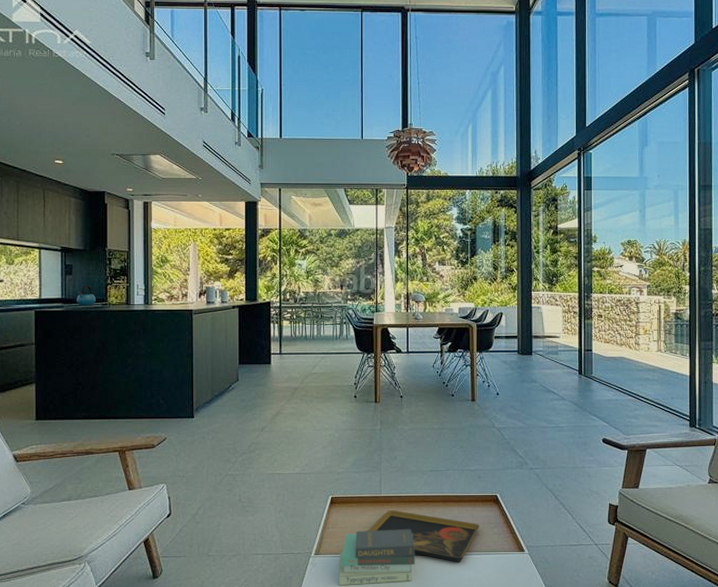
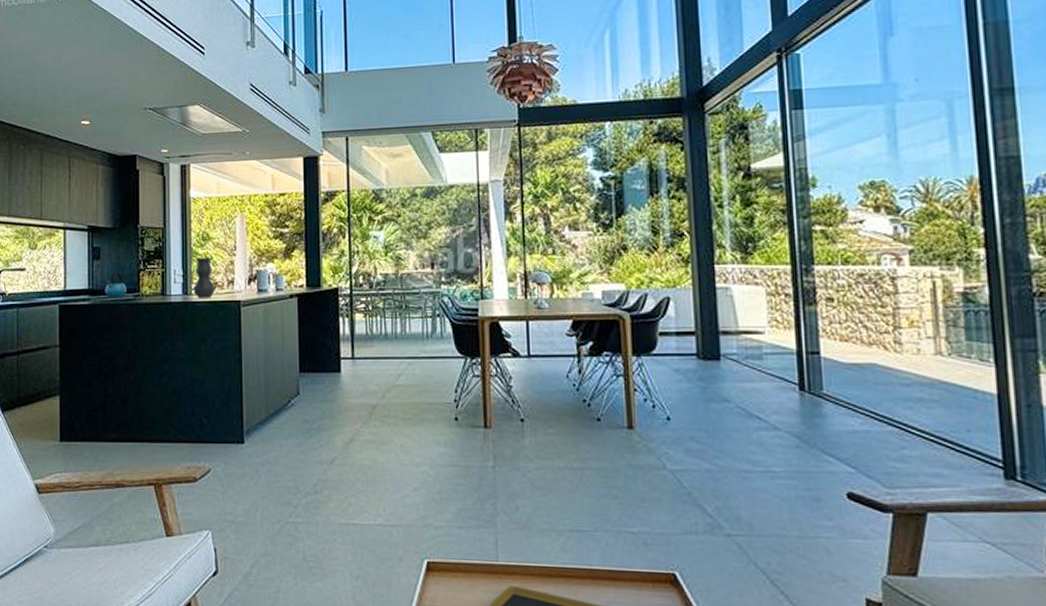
vase: none [153,275,172,309] -> present [193,257,215,300]

